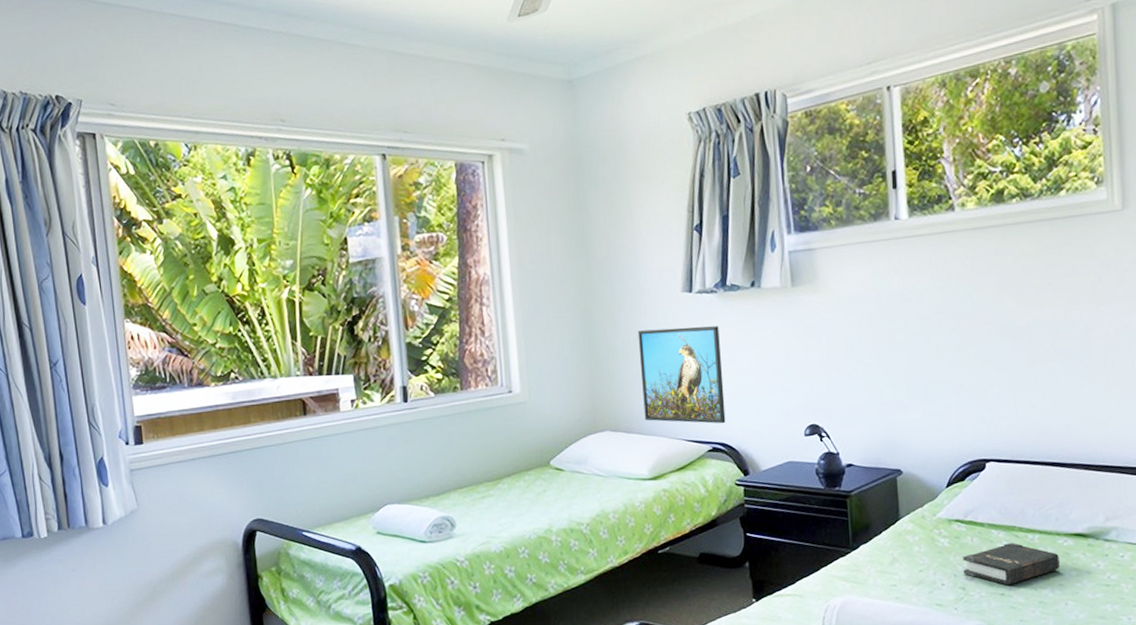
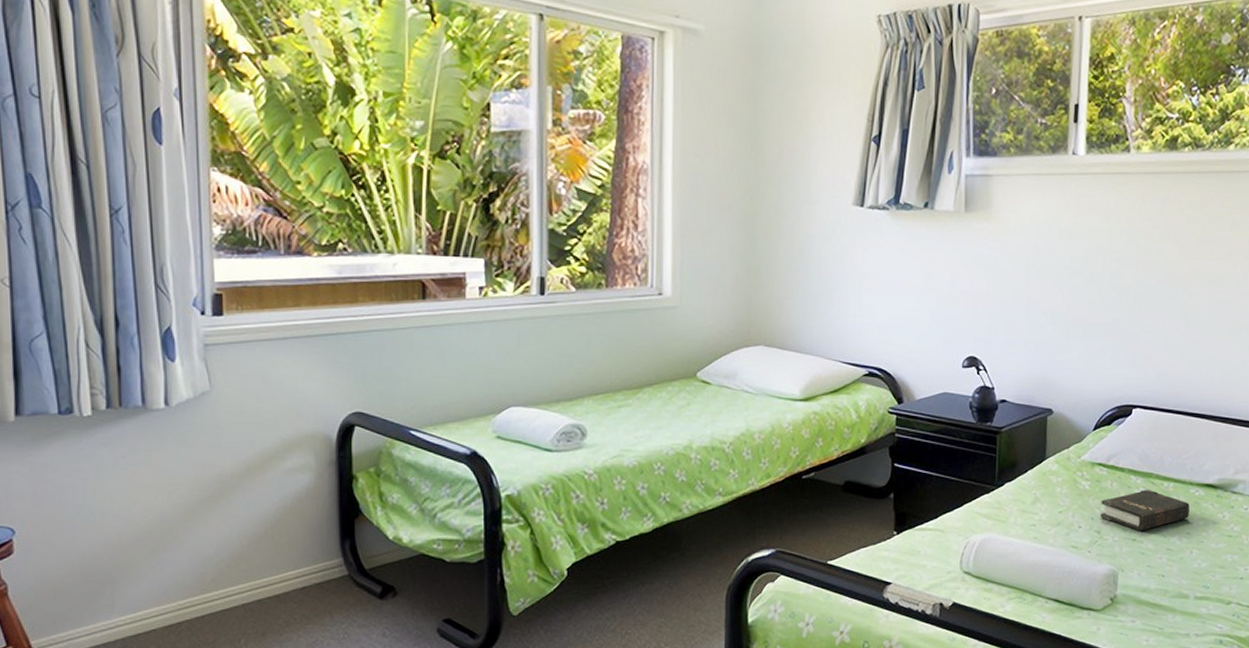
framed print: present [637,326,726,424] -> none [801,241,887,348]

